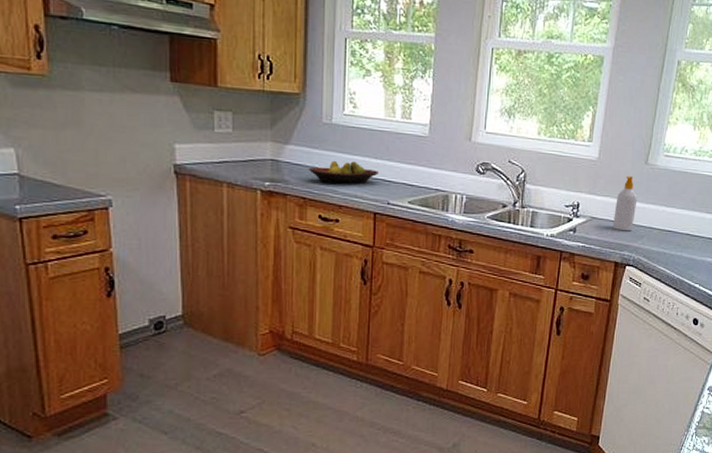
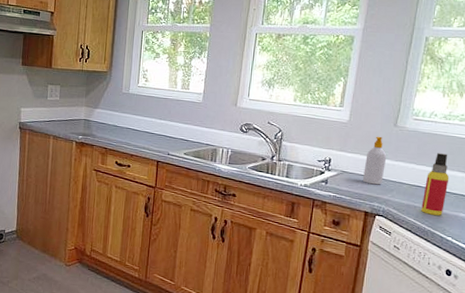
fruit bowl: present [309,160,378,184] -> none [110,120,162,139]
spray bottle: none [671,193,698,262] -> present [421,153,450,216]

